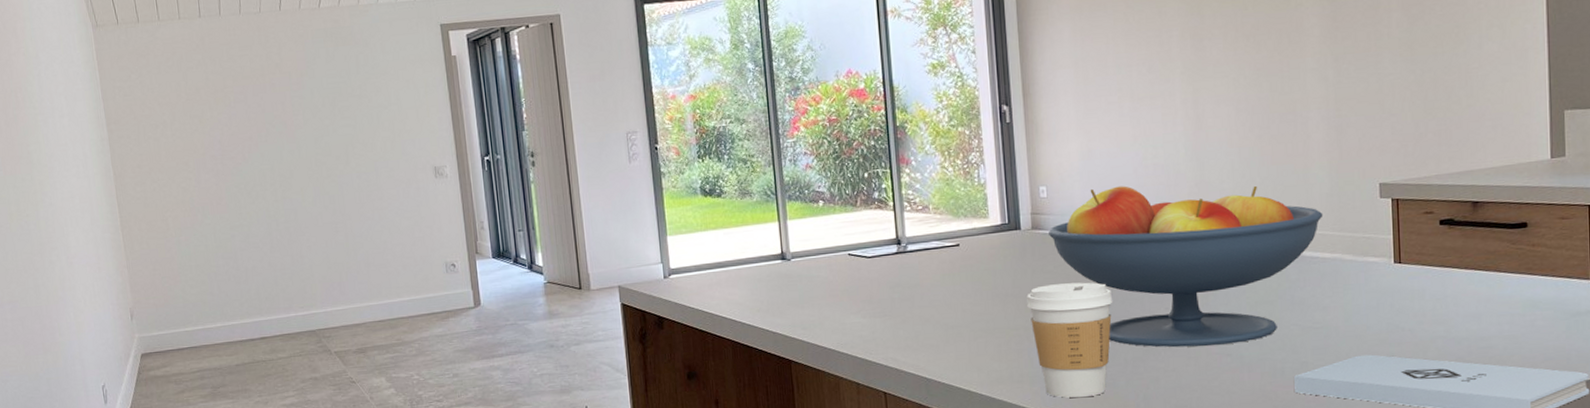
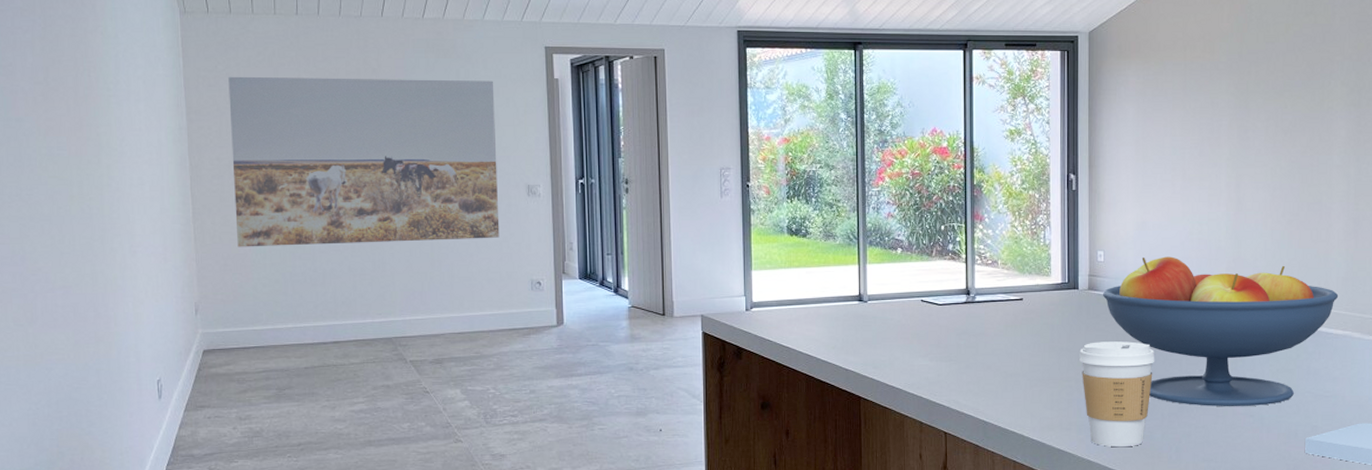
wall art: none [142,64,411,252] -> present [228,76,500,247]

